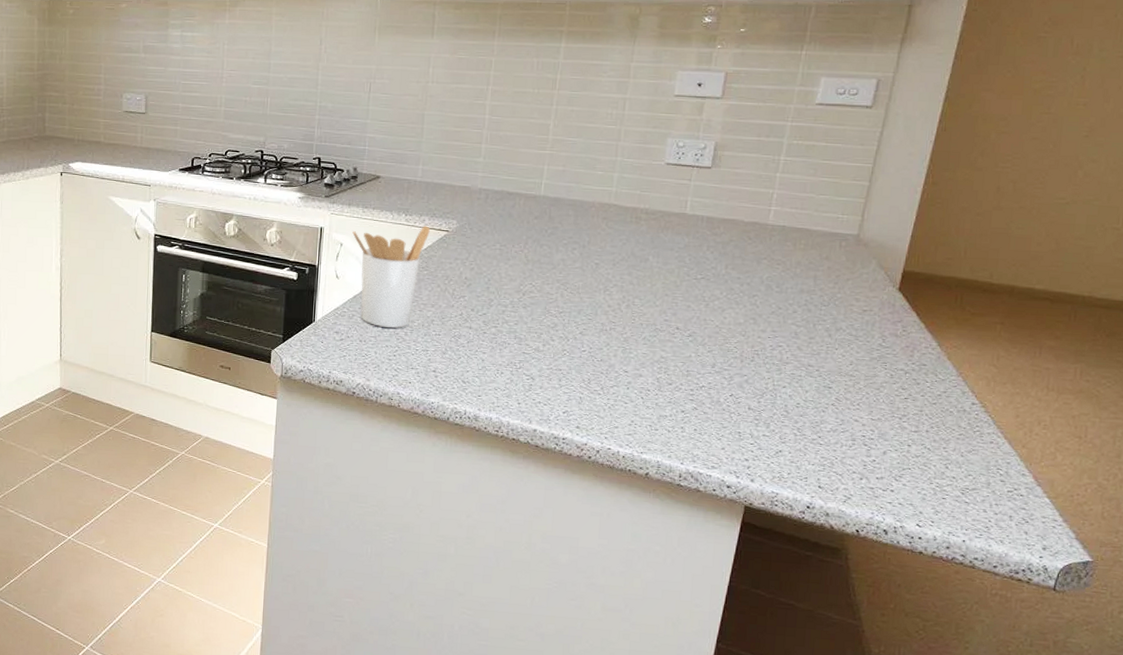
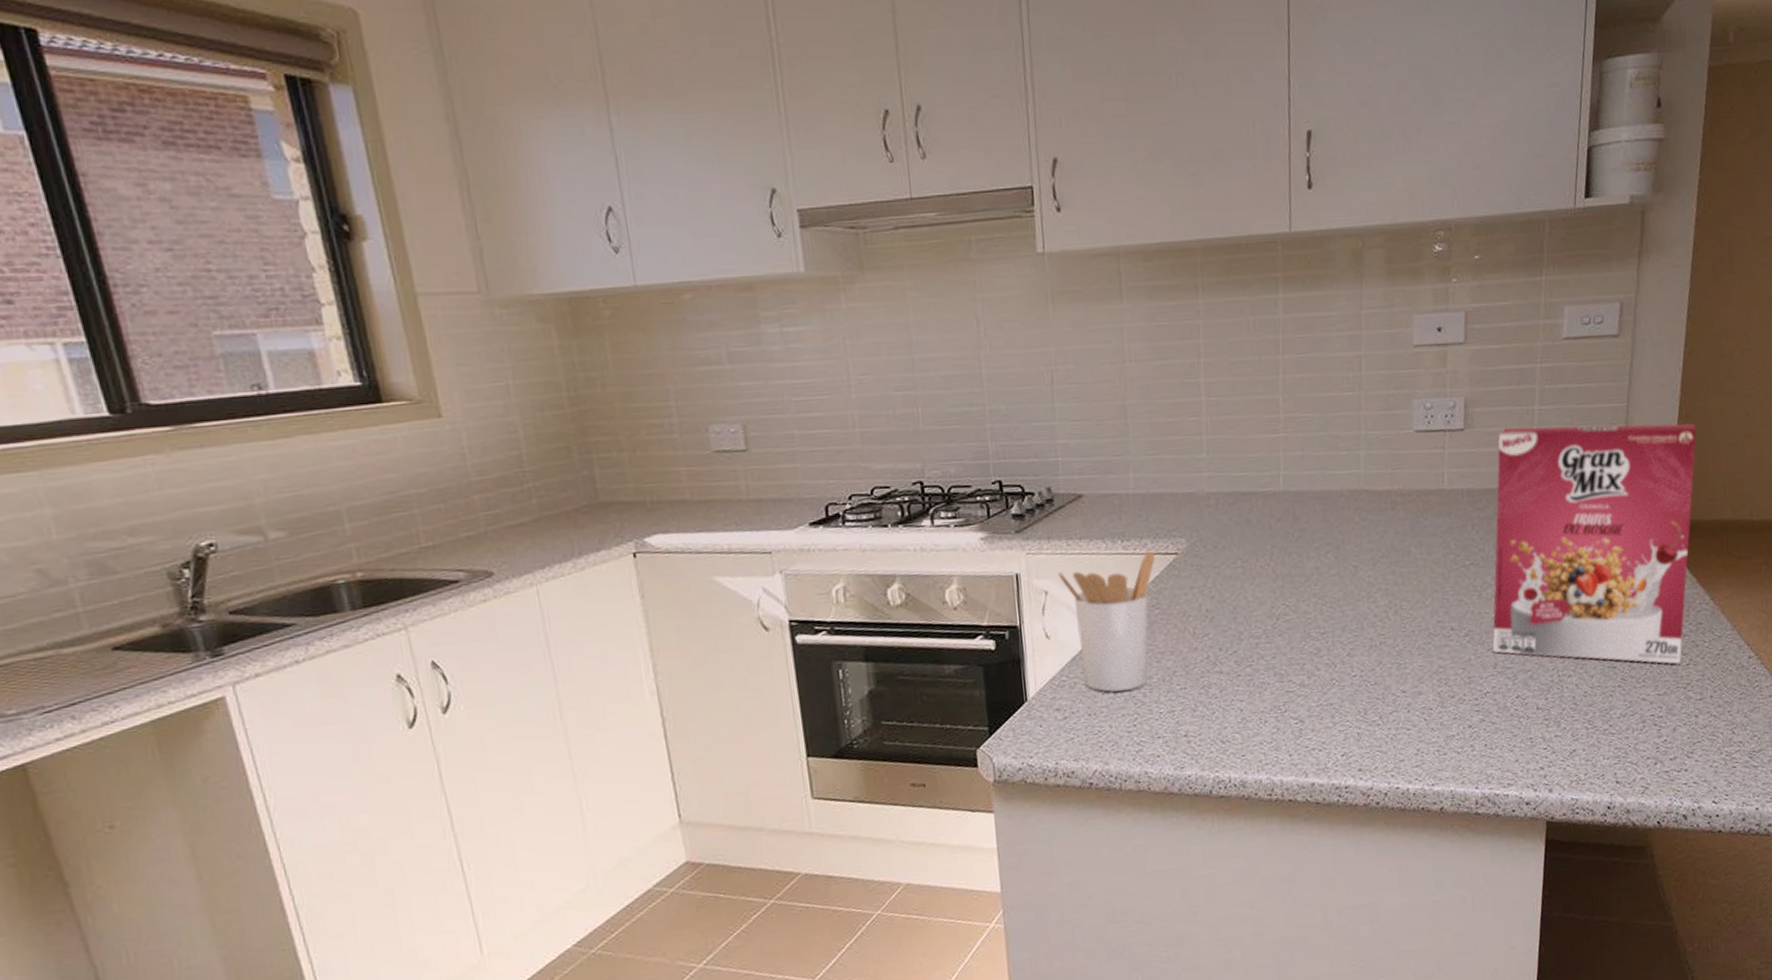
cereal box: none [713,171,942,396] -> present [1492,423,1697,664]

